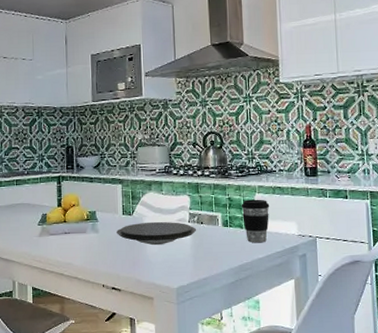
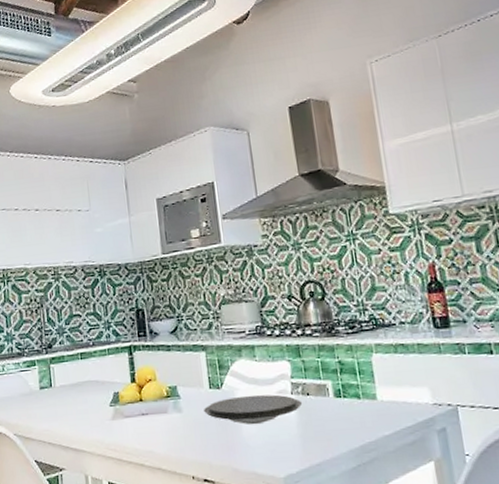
coffee cup: present [241,199,270,243] -> none [355,360,394,417]

